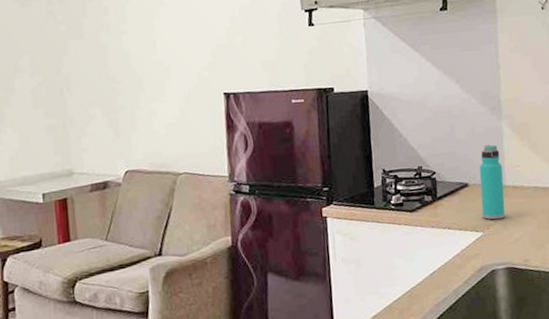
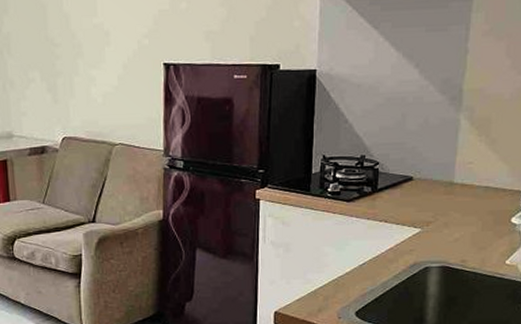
water bottle: present [479,145,505,220] -> none [422,138,454,217]

